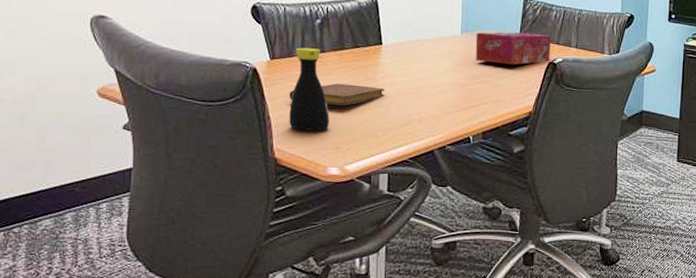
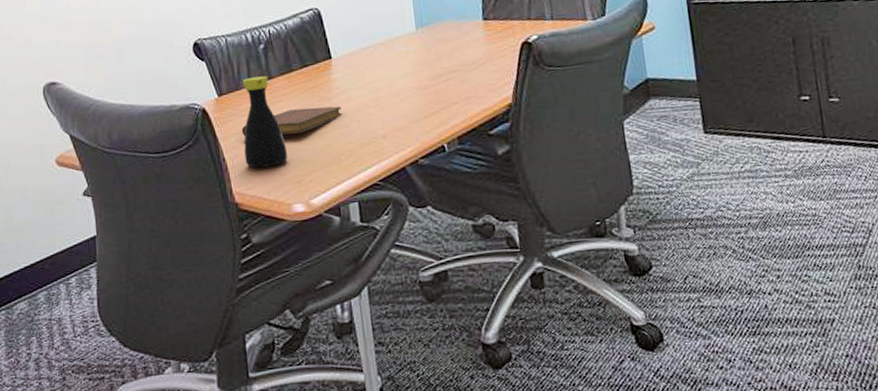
tissue box: present [475,32,551,65] -> none [433,12,523,57]

